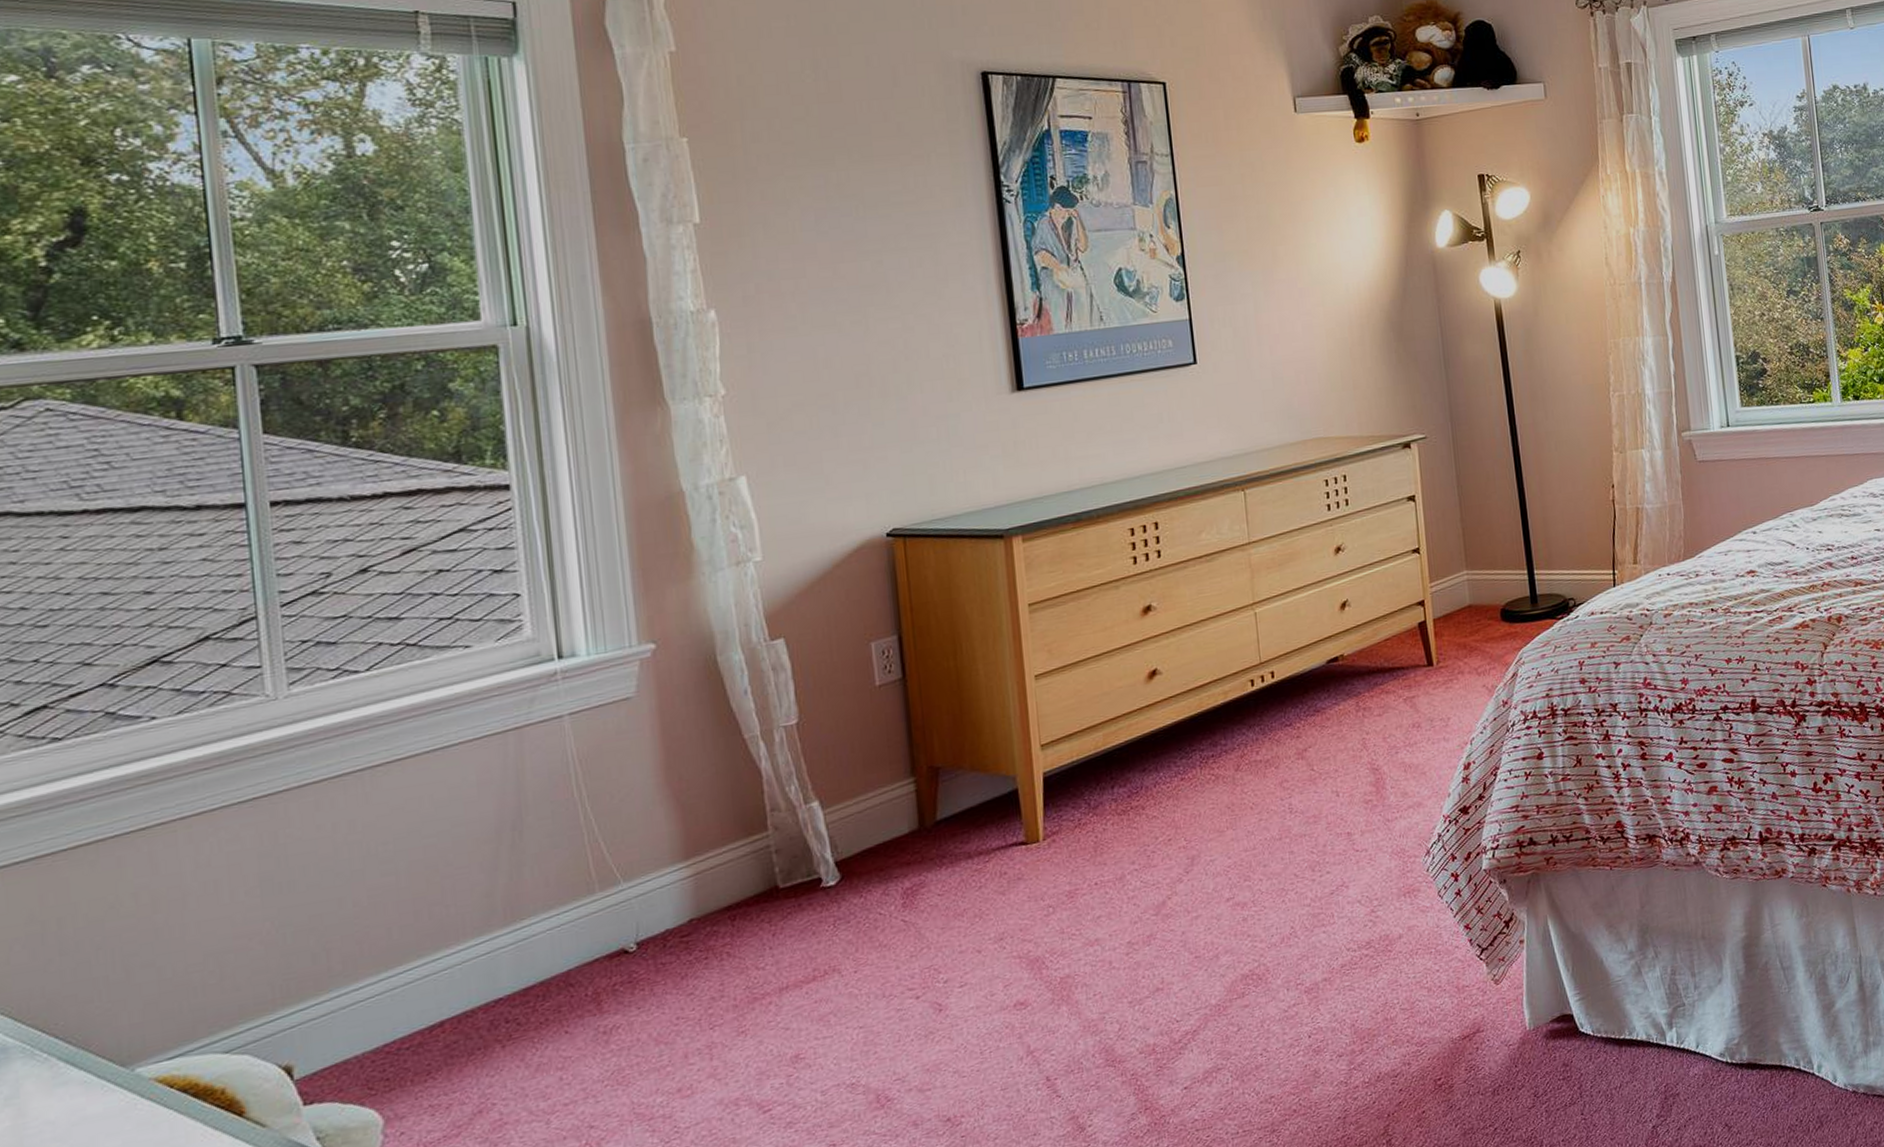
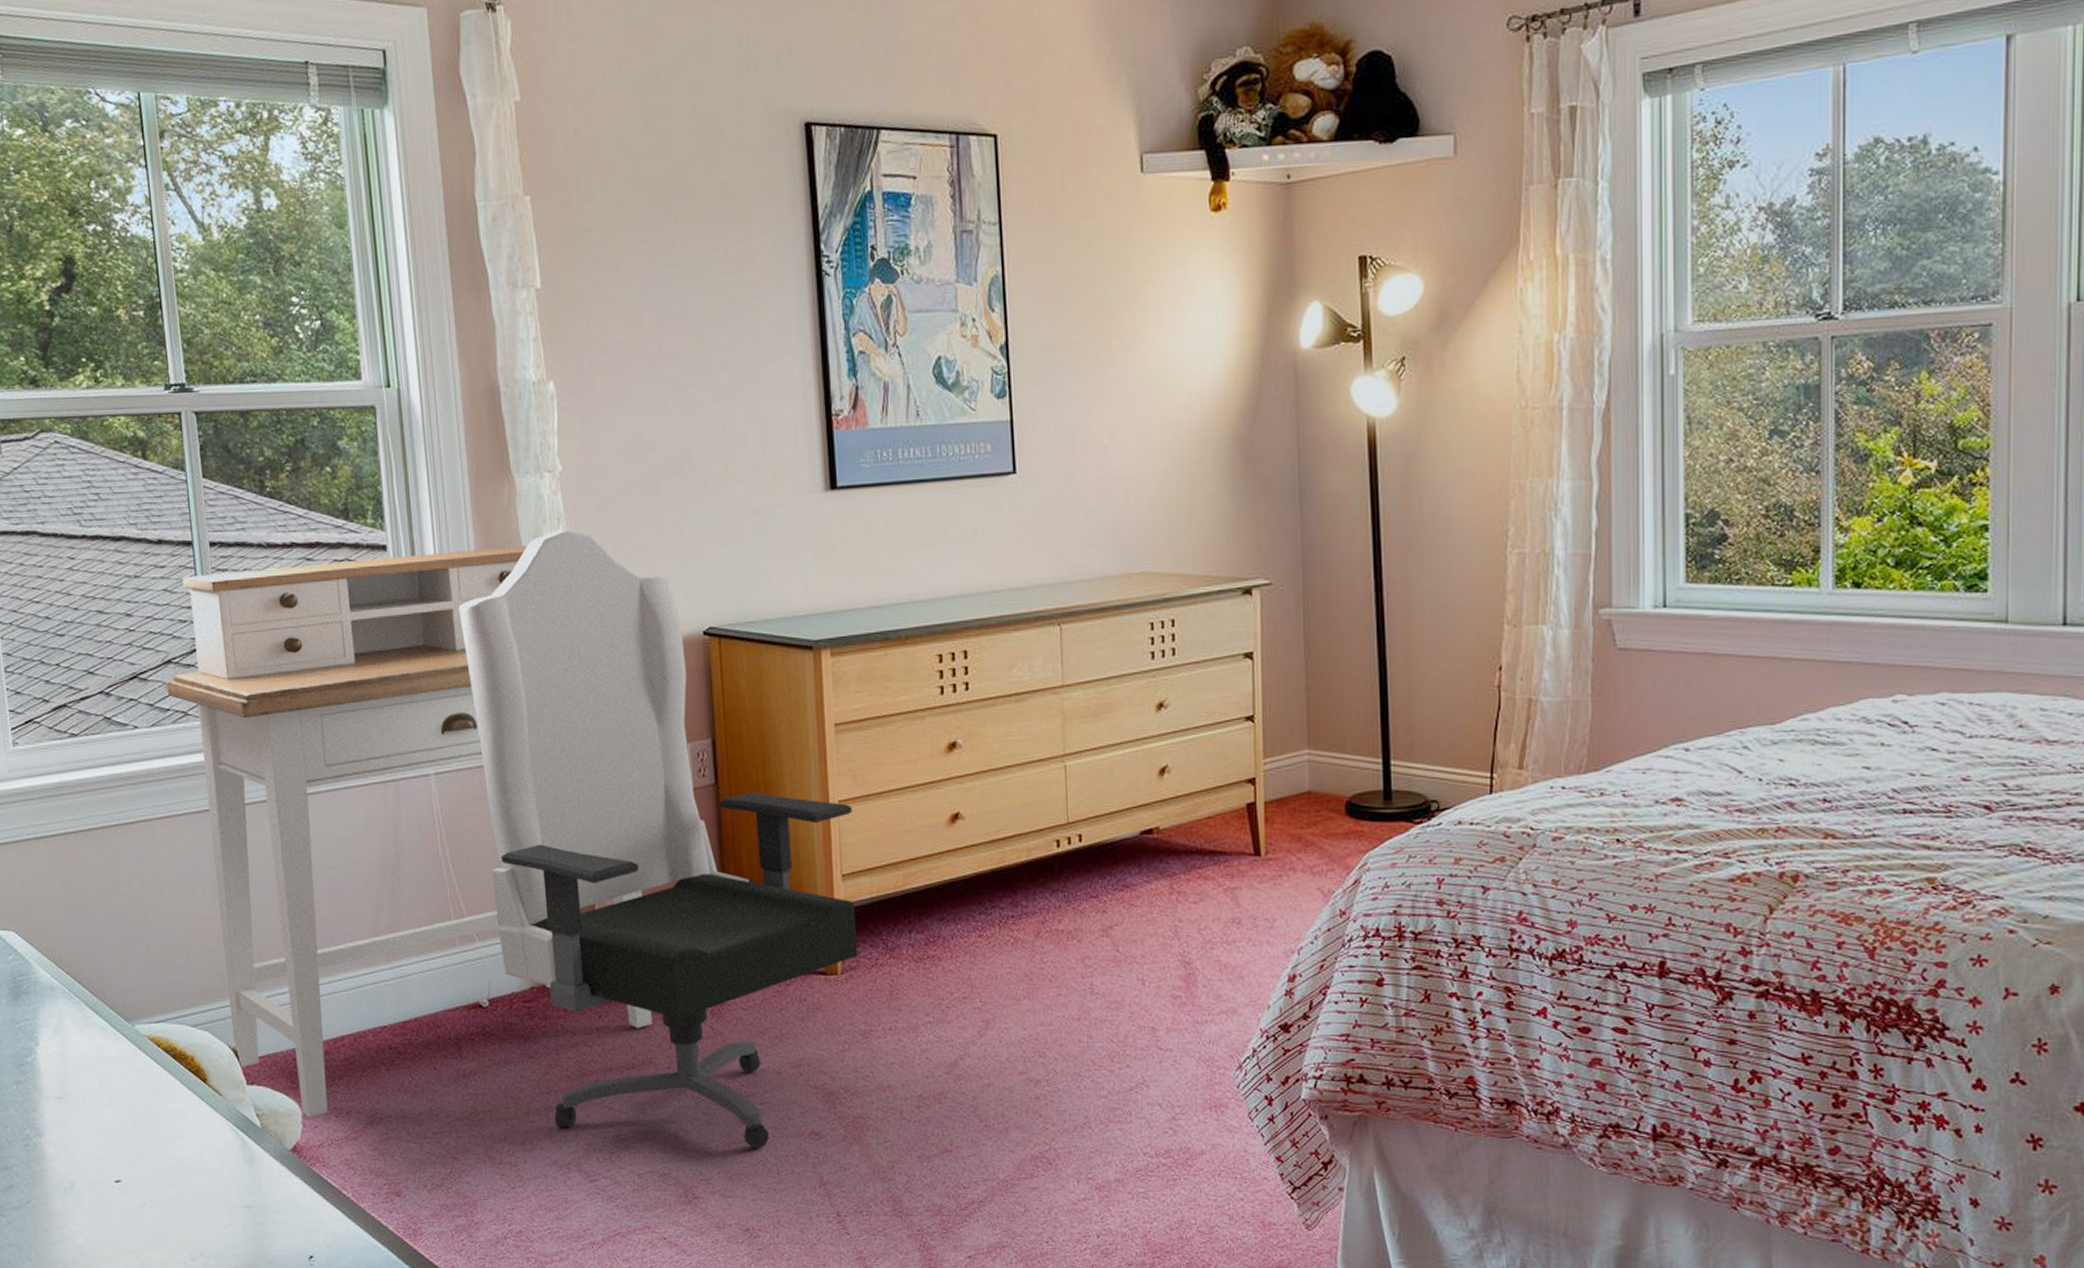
desk: none [201,469,836,1126] -> present [166,544,653,1118]
office chair: none [600,450,1060,1063] -> present [459,529,858,1149]

